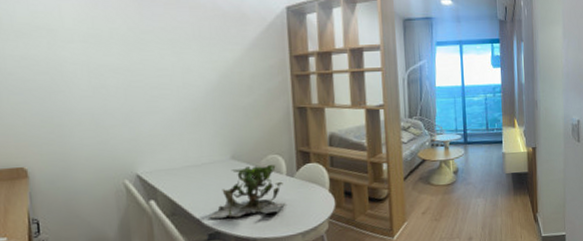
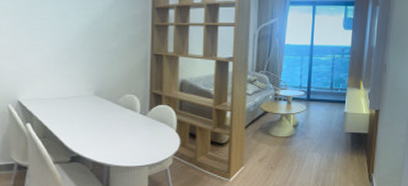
plant: present [209,165,286,219] -> none [72,102,137,146]

